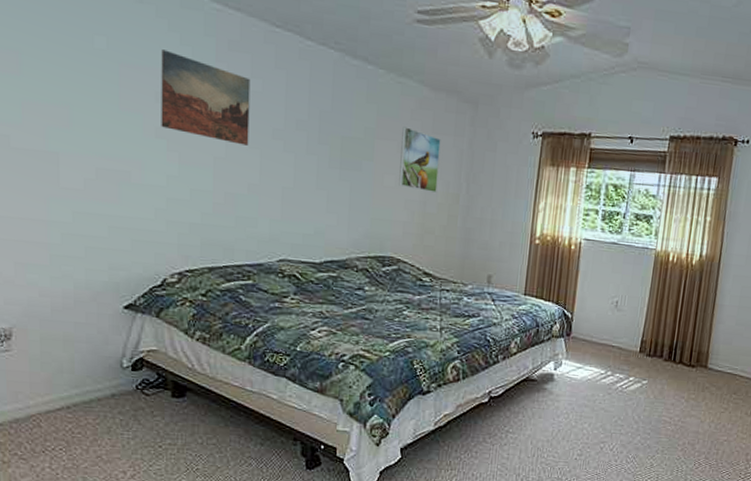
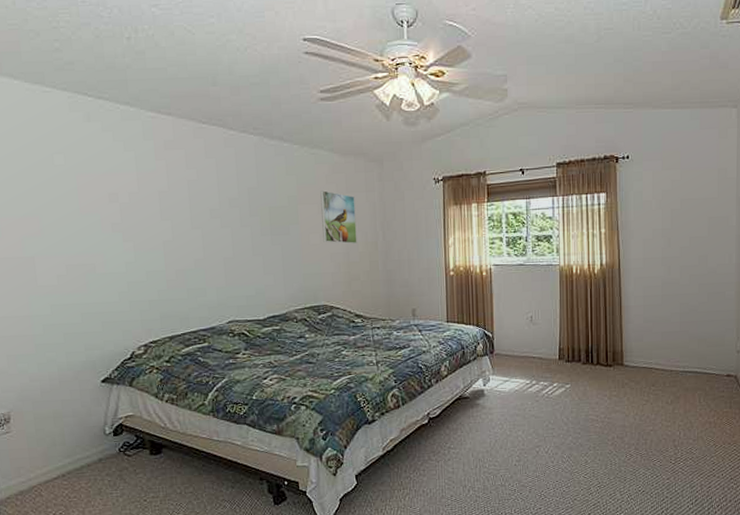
wall art: present [161,49,251,146] -> none [109,157,191,227]

